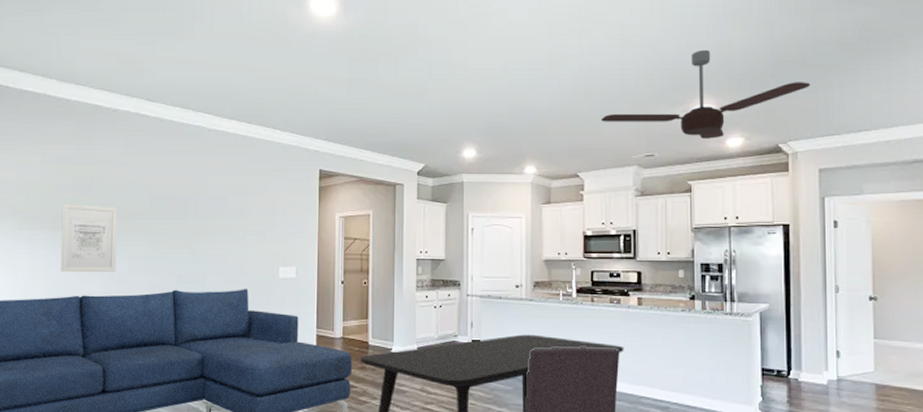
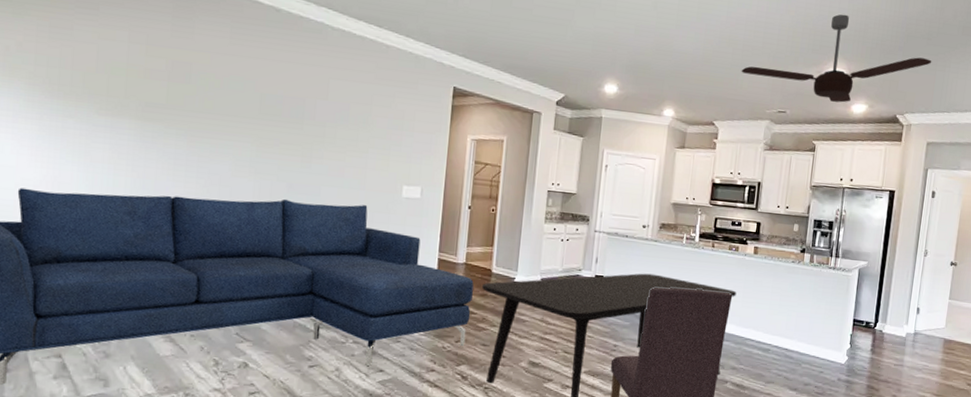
wall art: present [60,203,117,273] -> none [149,90,220,174]

